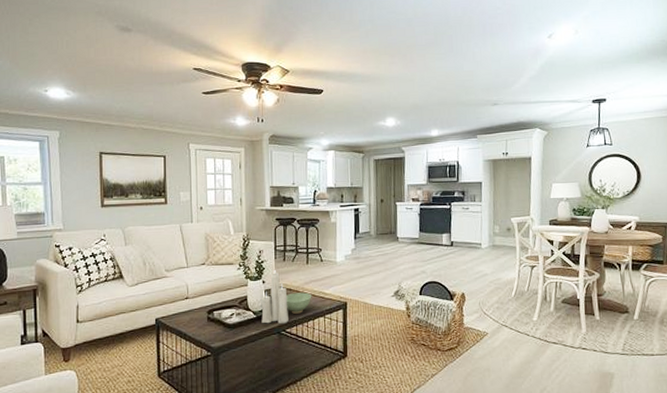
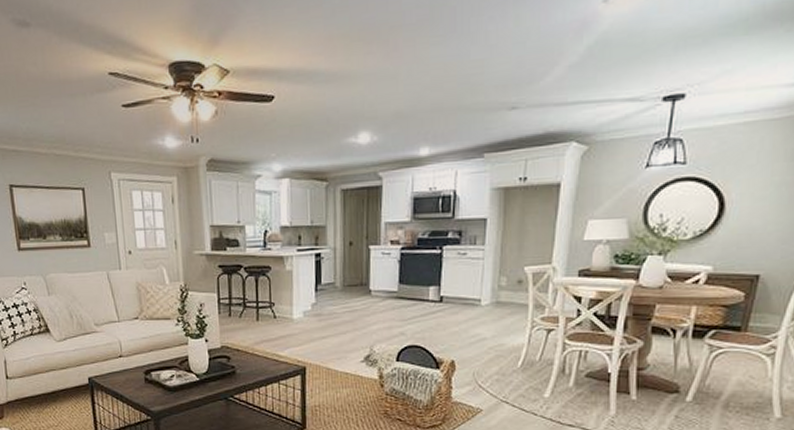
candle: present [261,270,290,324] -> none [205,327,238,388]
bowl: present [285,292,312,314] -> none [232,354,264,378]

